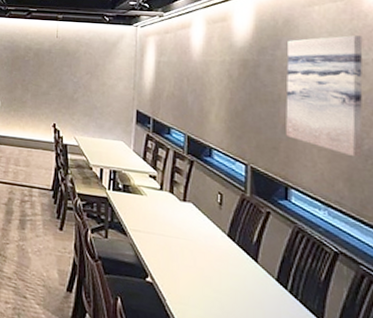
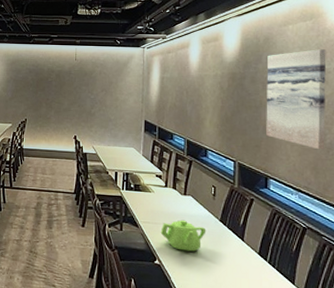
teapot: none [153,230,211,271] -> present [160,219,206,252]

